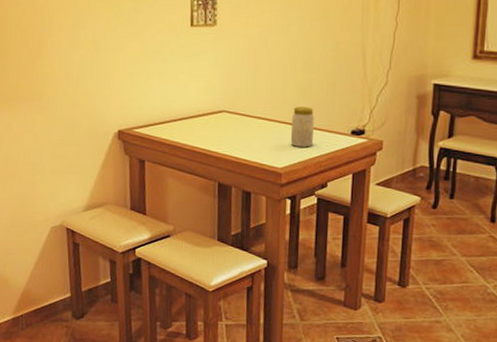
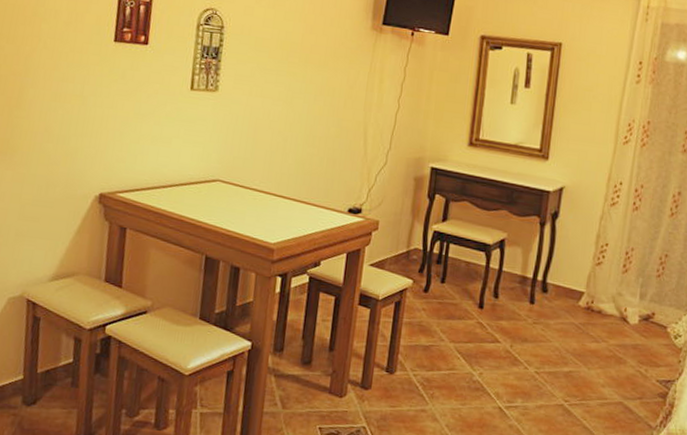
jar: present [290,107,314,148] -> none [285,181,312,224]

